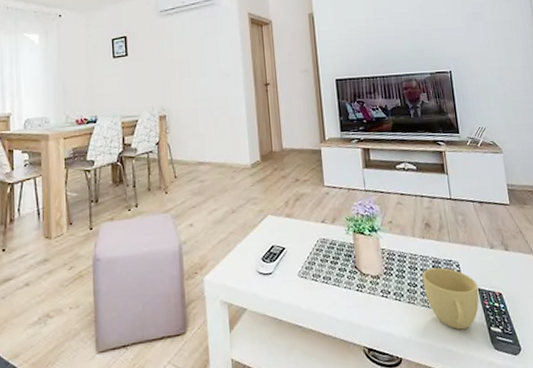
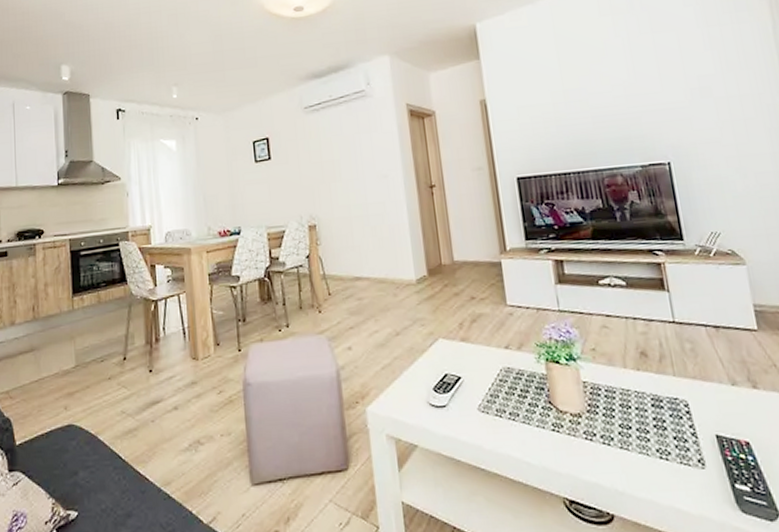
cup: present [422,267,479,330] -> none [637,406,718,485]

